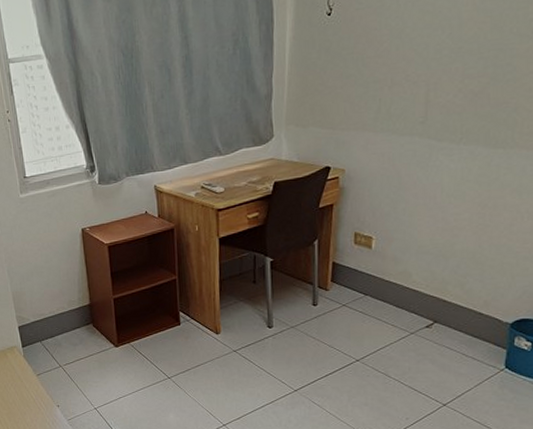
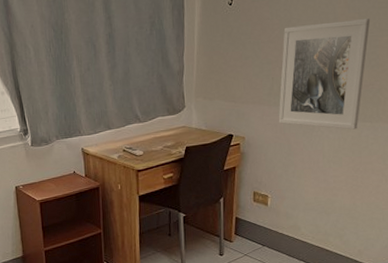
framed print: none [386,23,506,158] -> present [278,19,371,130]

